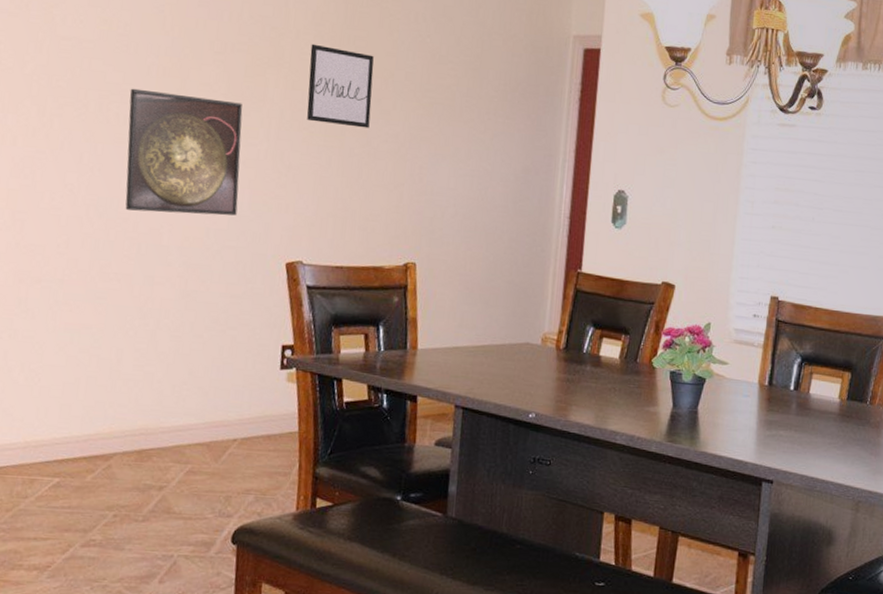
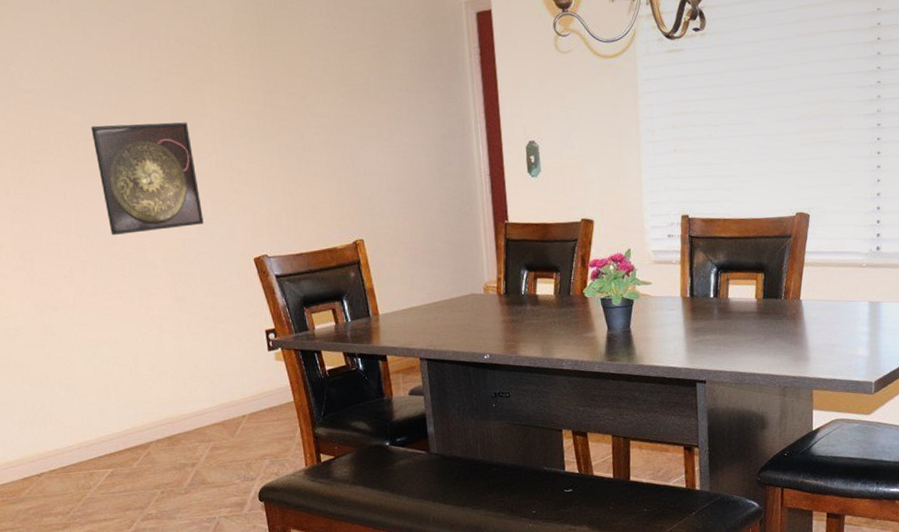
wall art: present [307,43,374,129] -> none [234,55,300,128]

